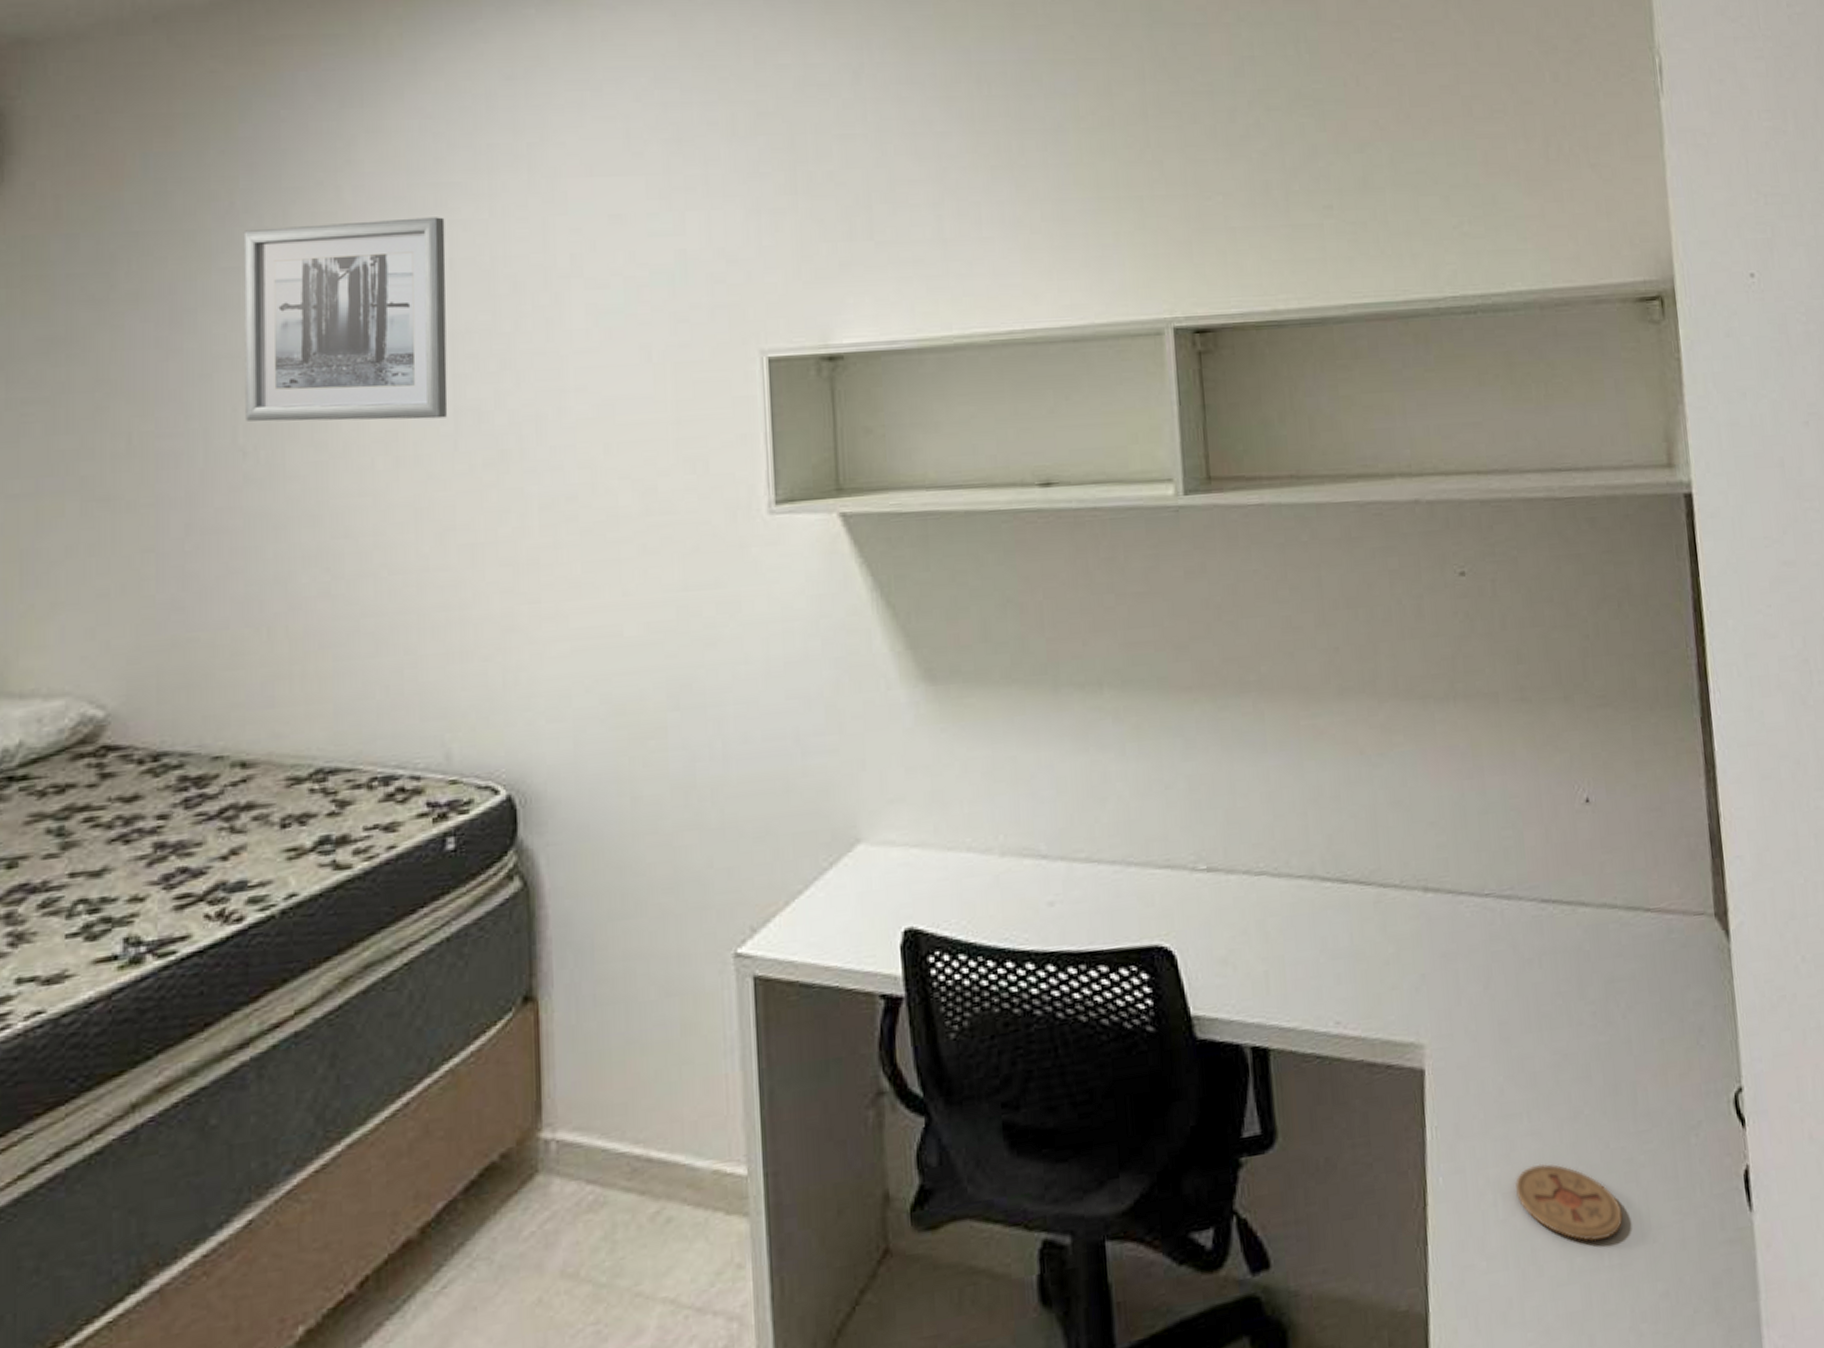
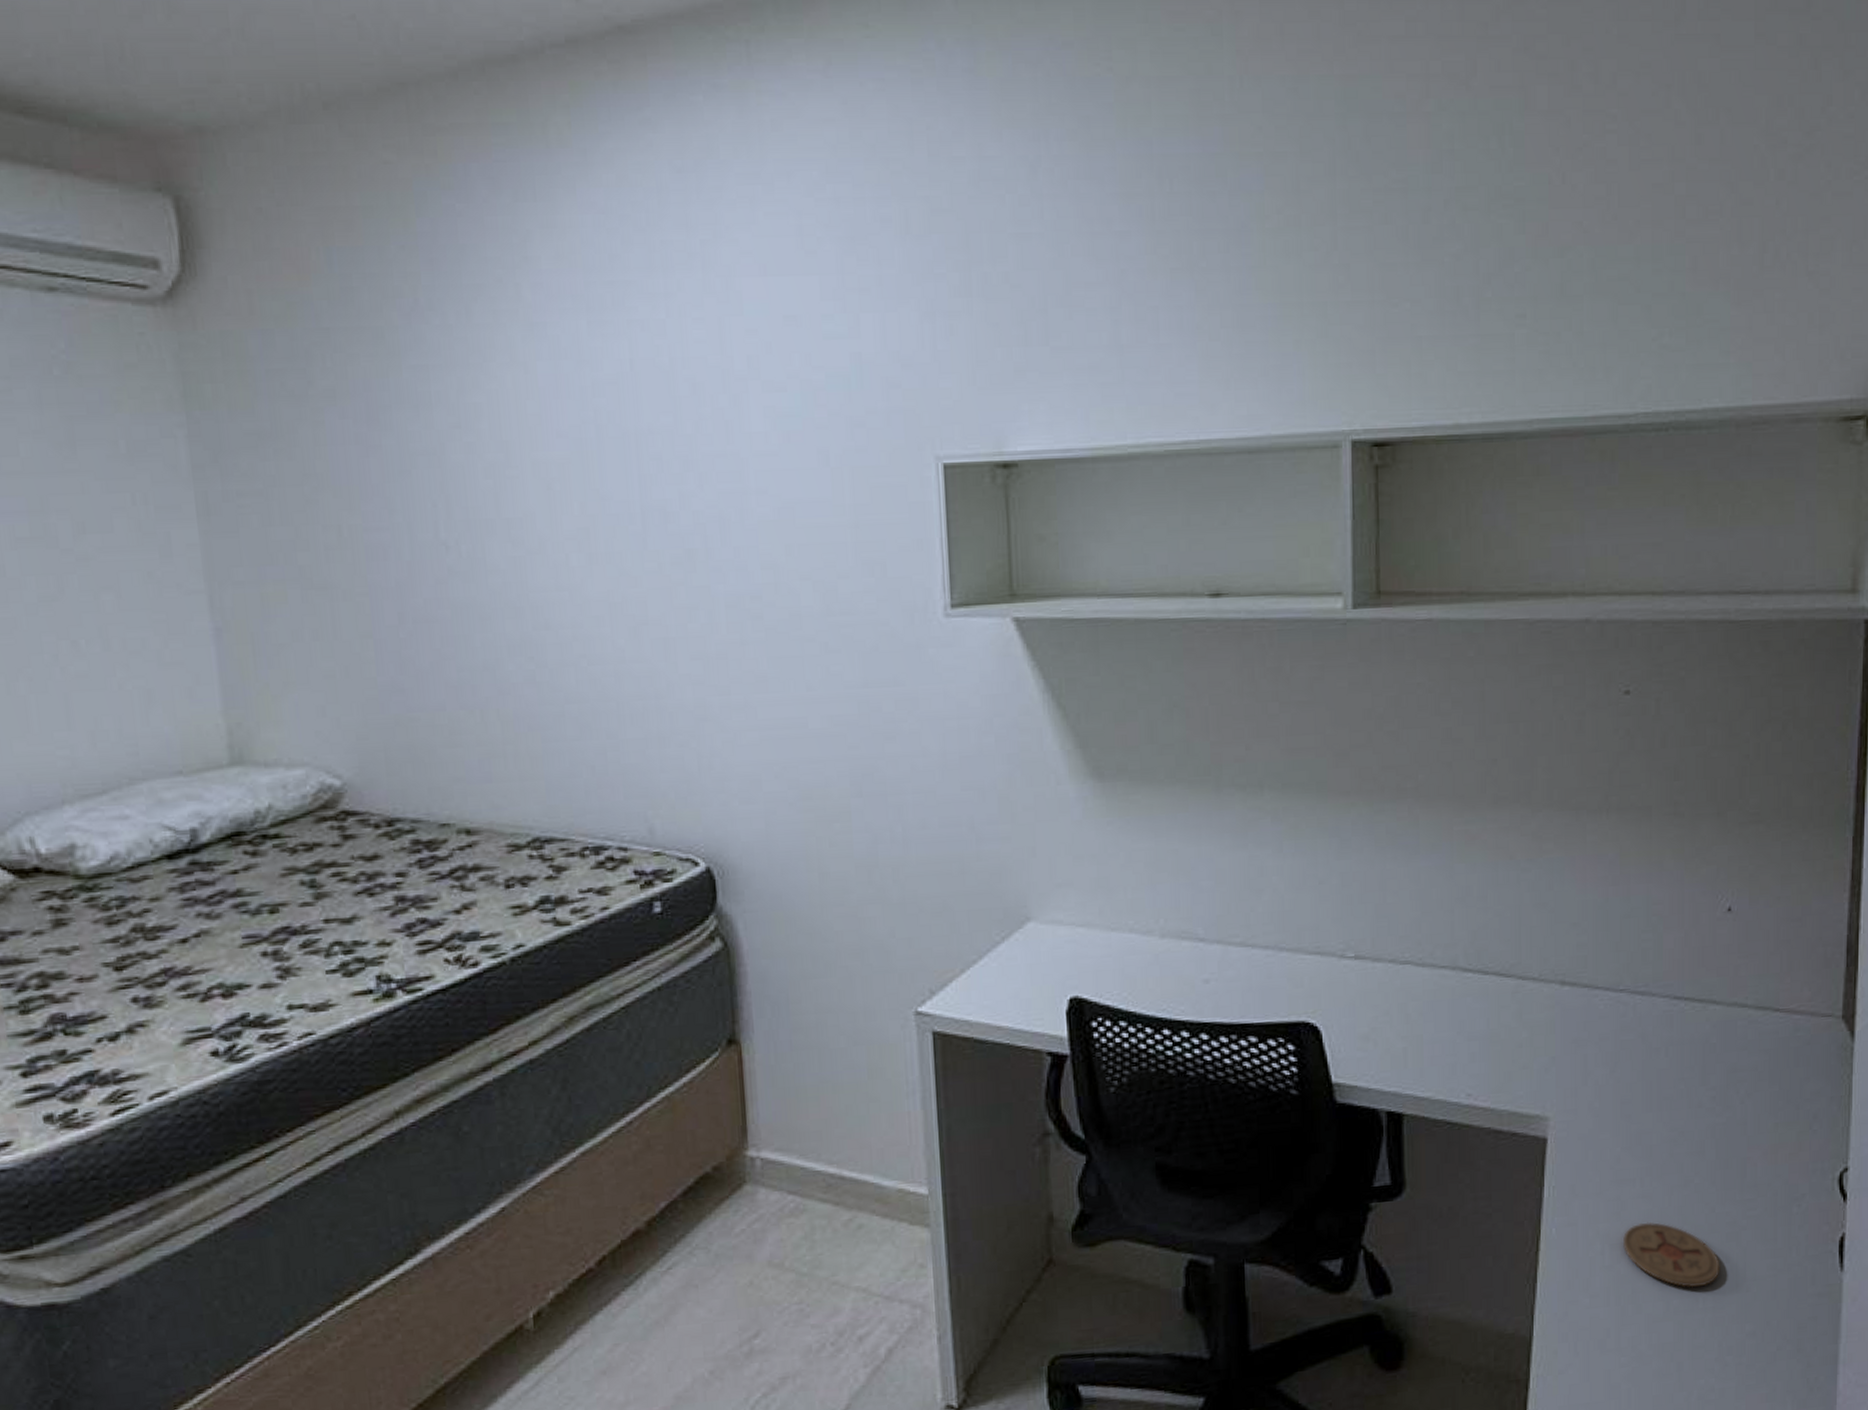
wall art: present [243,217,448,422] -> none [429,316,635,518]

